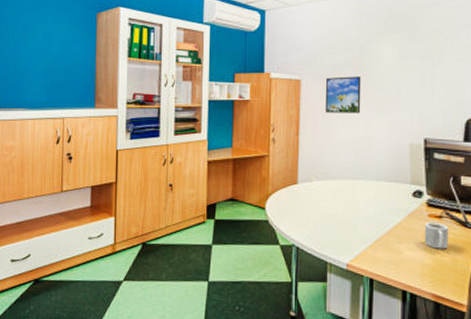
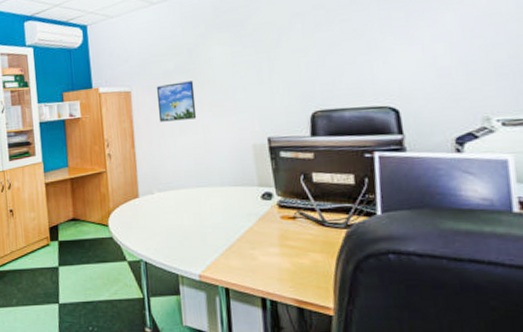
mug: present [424,221,448,249] -> none [277,223,306,252]

